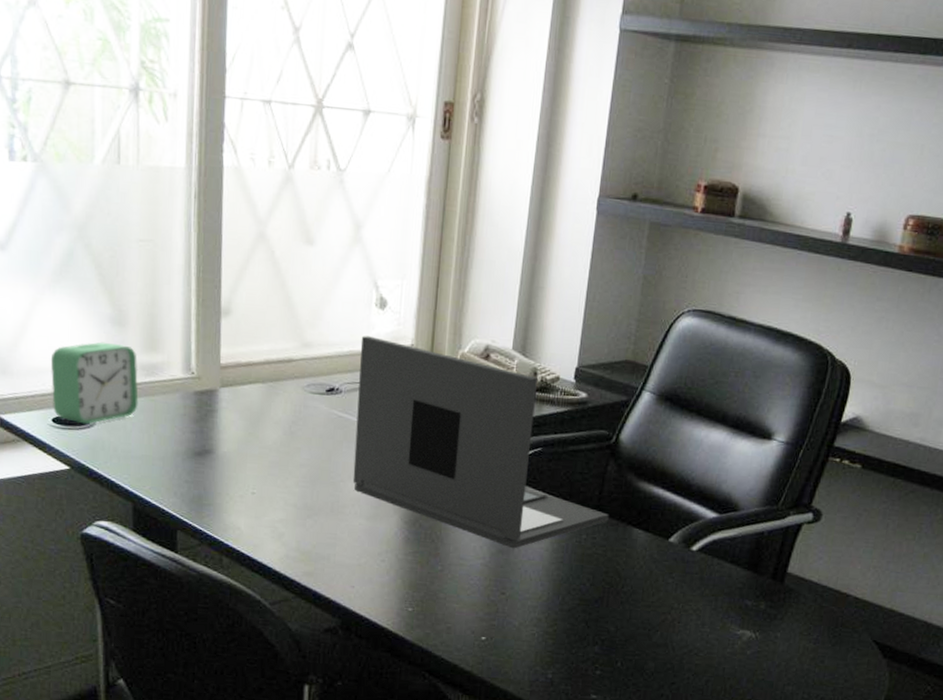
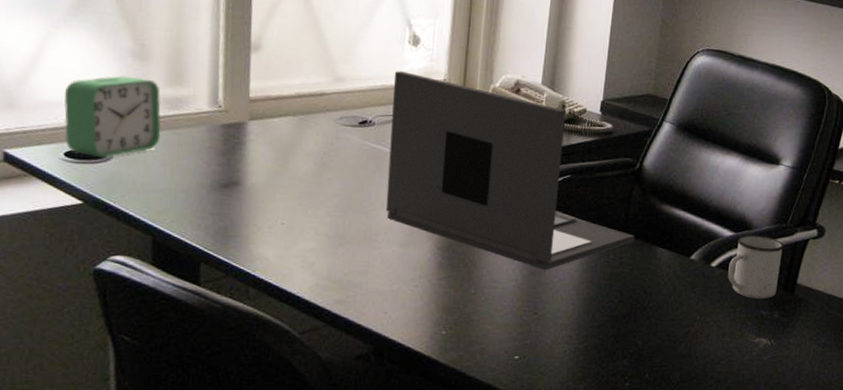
mug: none [710,516,774,588] -> present [728,234,784,299]

